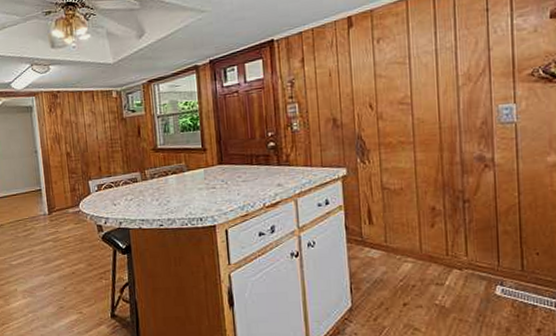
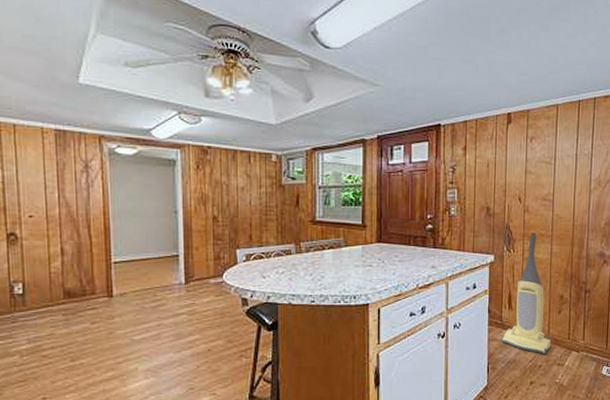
vacuum cleaner: none [362,140,426,274] -> present [500,233,552,355]

